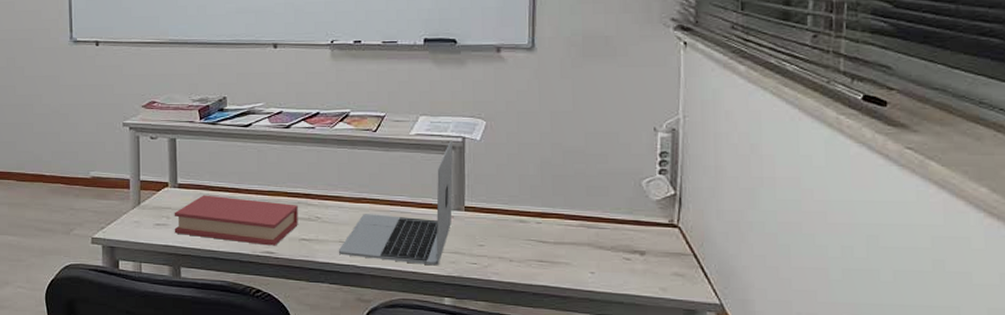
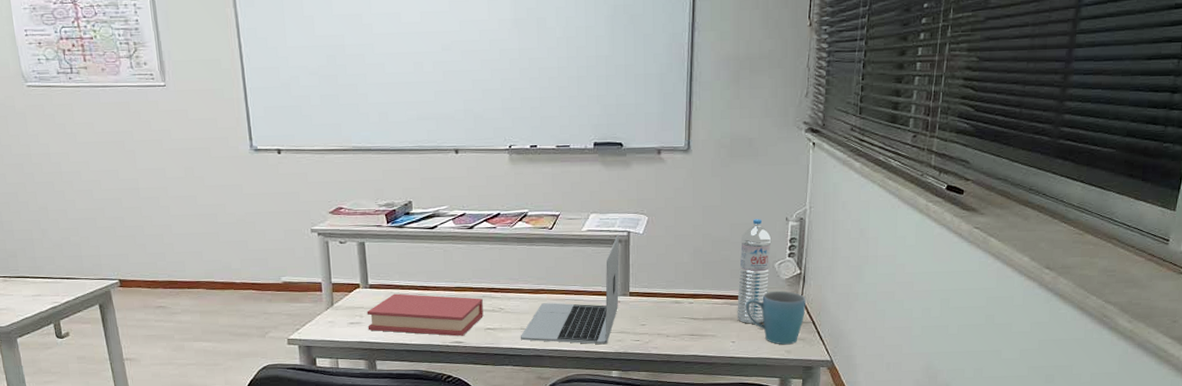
water bottle: none [596,128,637,253] -> present [737,219,772,324]
mug: none [606,213,684,281] -> present [745,290,806,345]

